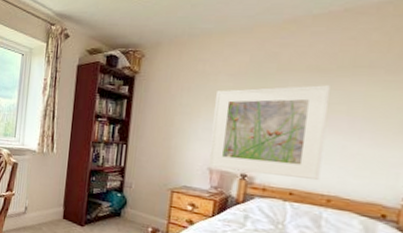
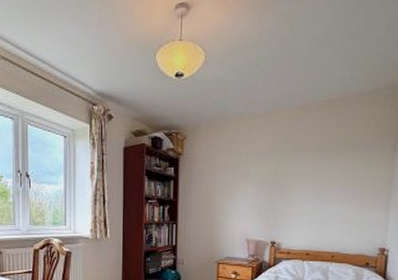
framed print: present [208,85,330,181] -> none [246,162,330,242]

